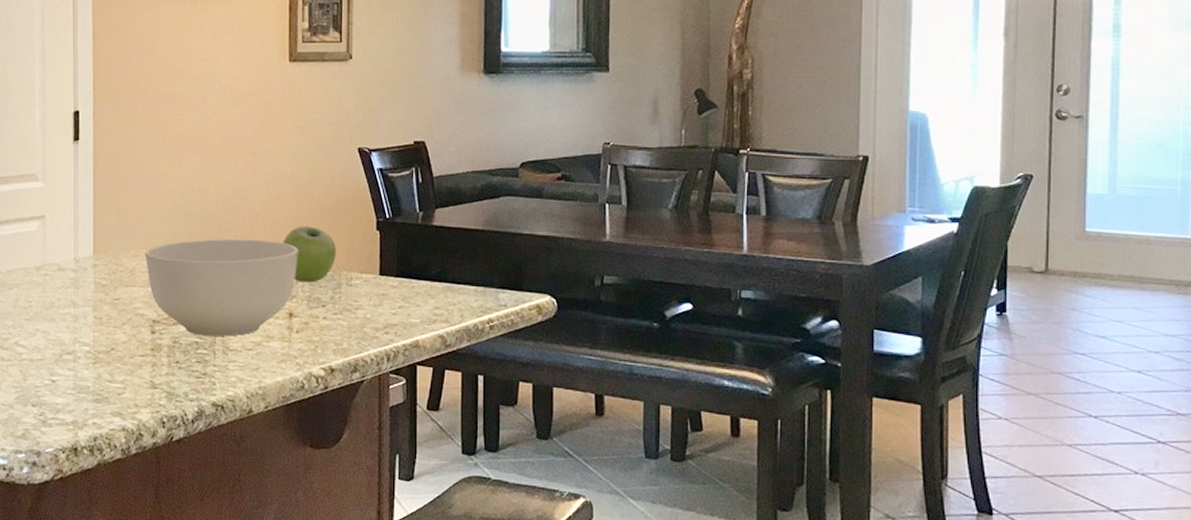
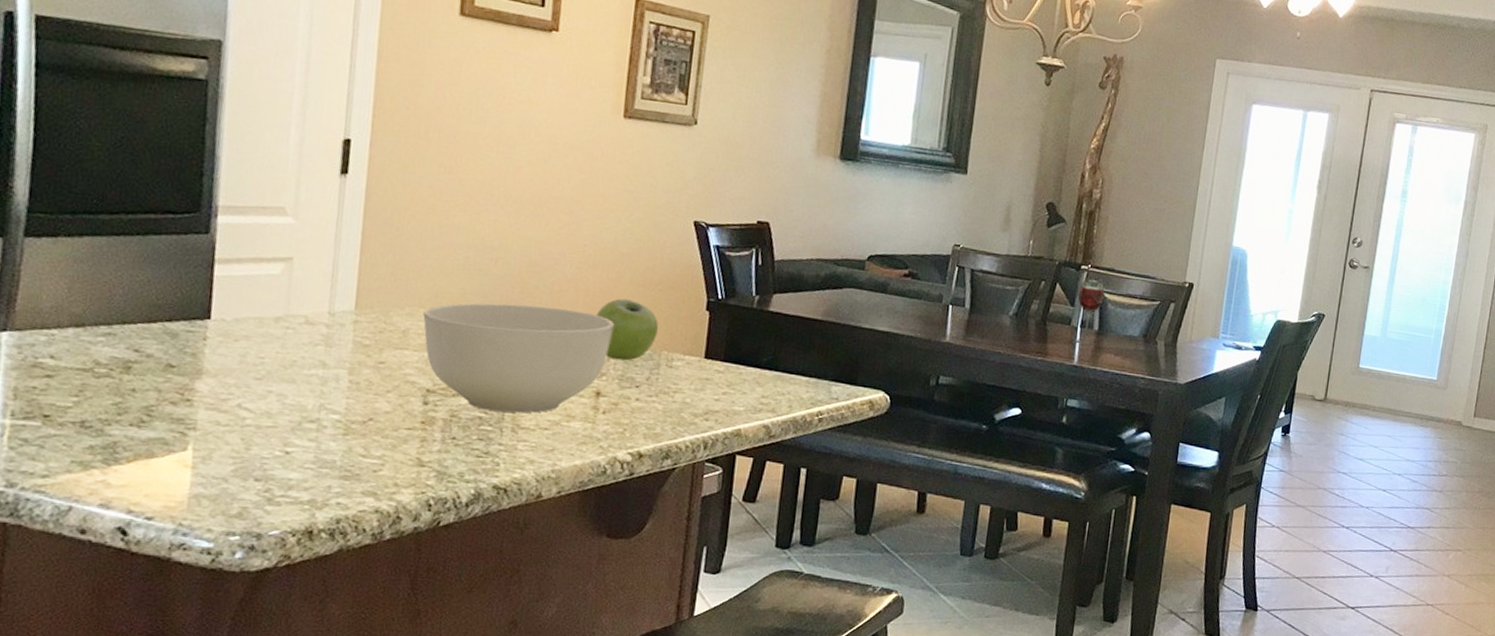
wineglass: none [739,161,768,232] -> present [1074,277,1105,346]

